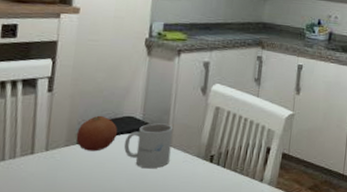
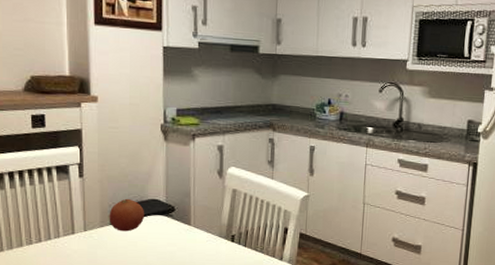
mug: present [124,123,174,169] -> none [152,205,195,247]

